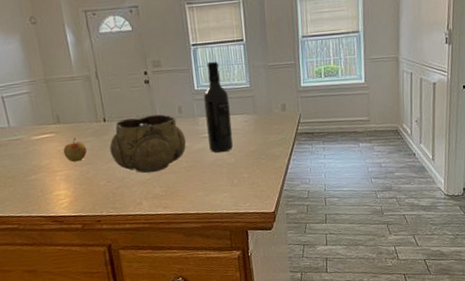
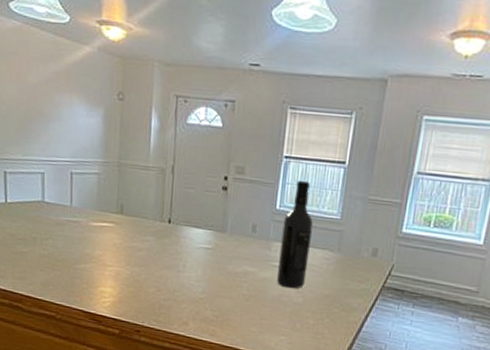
apple: present [63,137,87,162] -> none [119,233,144,261]
decorative bowl: present [109,114,187,174] -> none [167,225,253,293]

